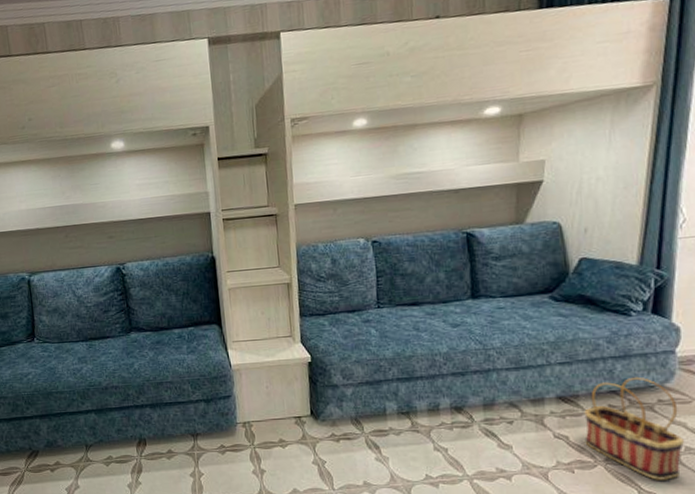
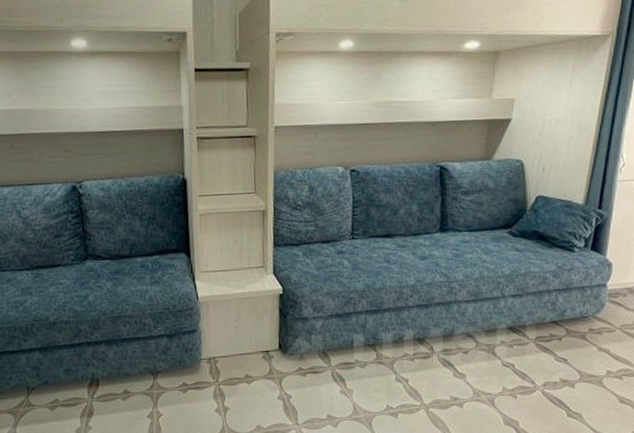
basket: present [584,376,685,480] -> none [528,308,607,402]

